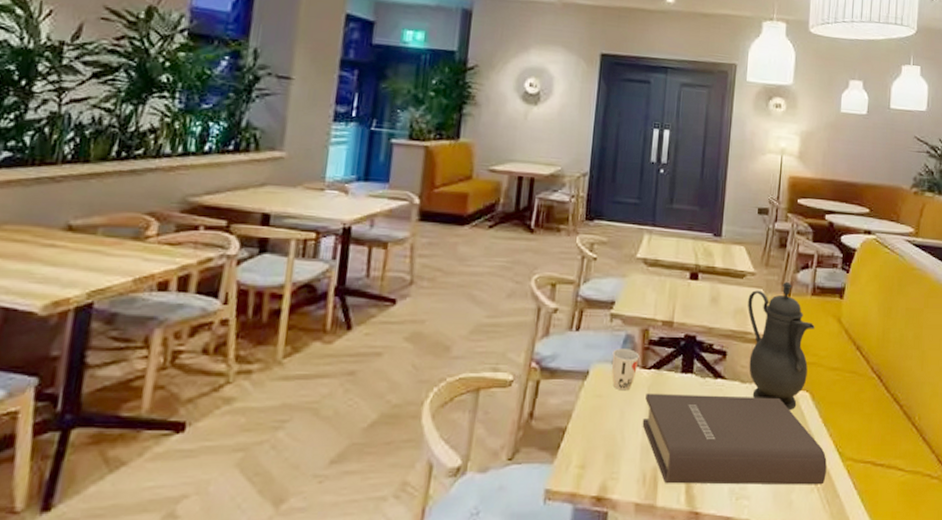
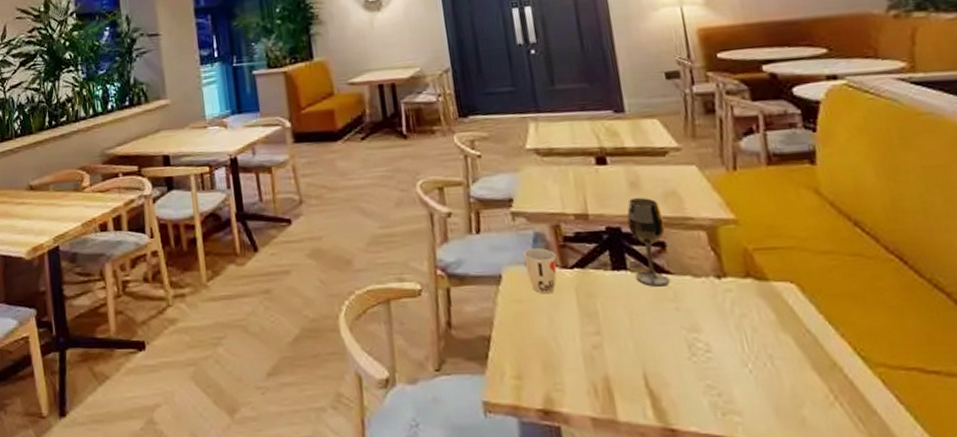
book: present [642,393,827,485] -> none [574,292,850,398]
wine glass: none [697,311,730,389] -> present [626,197,671,287]
coffeepot: present [748,281,815,410] -> none [678,152,788,306]

